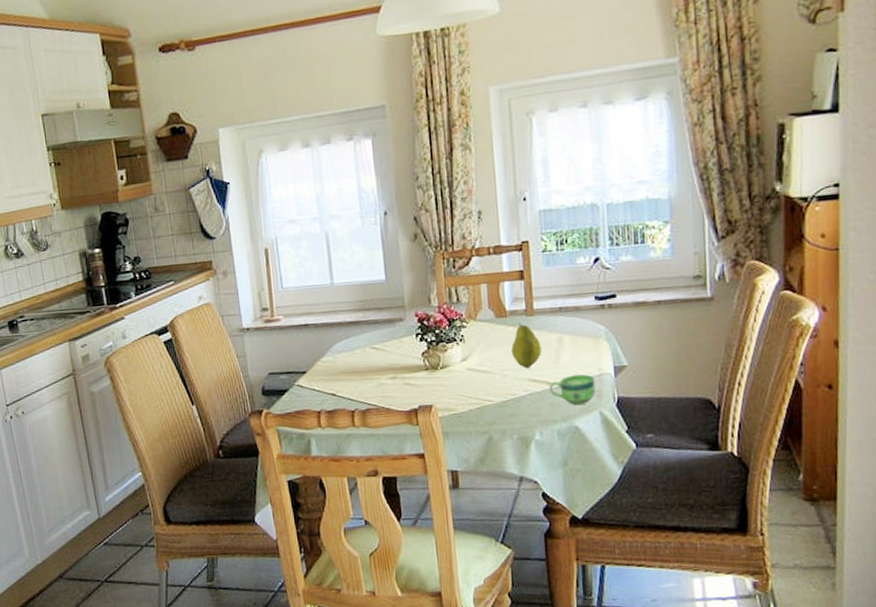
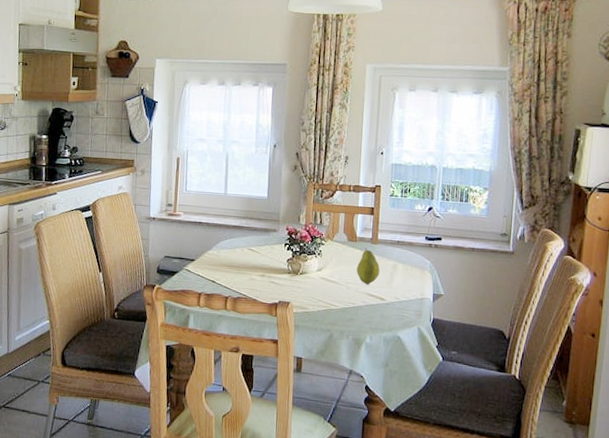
cup: present [548,374,596,405] -> none [381,295,418,320]

